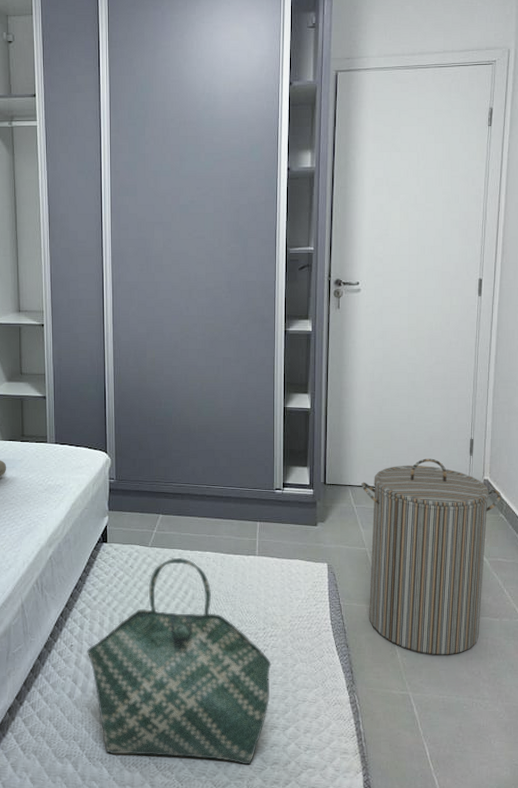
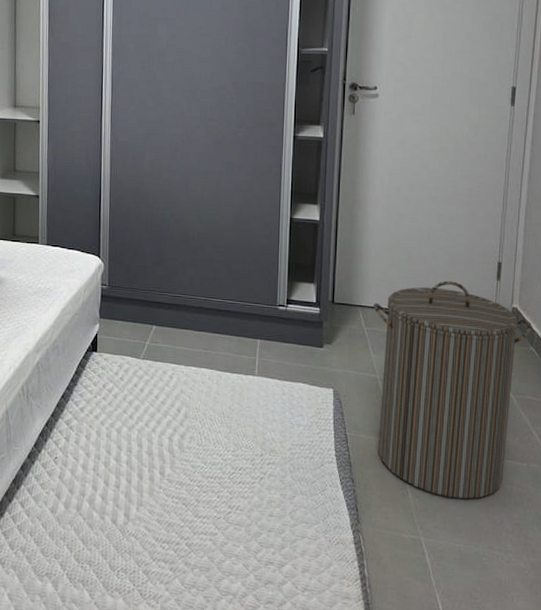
tote bag: present [87,557,271,765] -> none [72,372,268,601]

